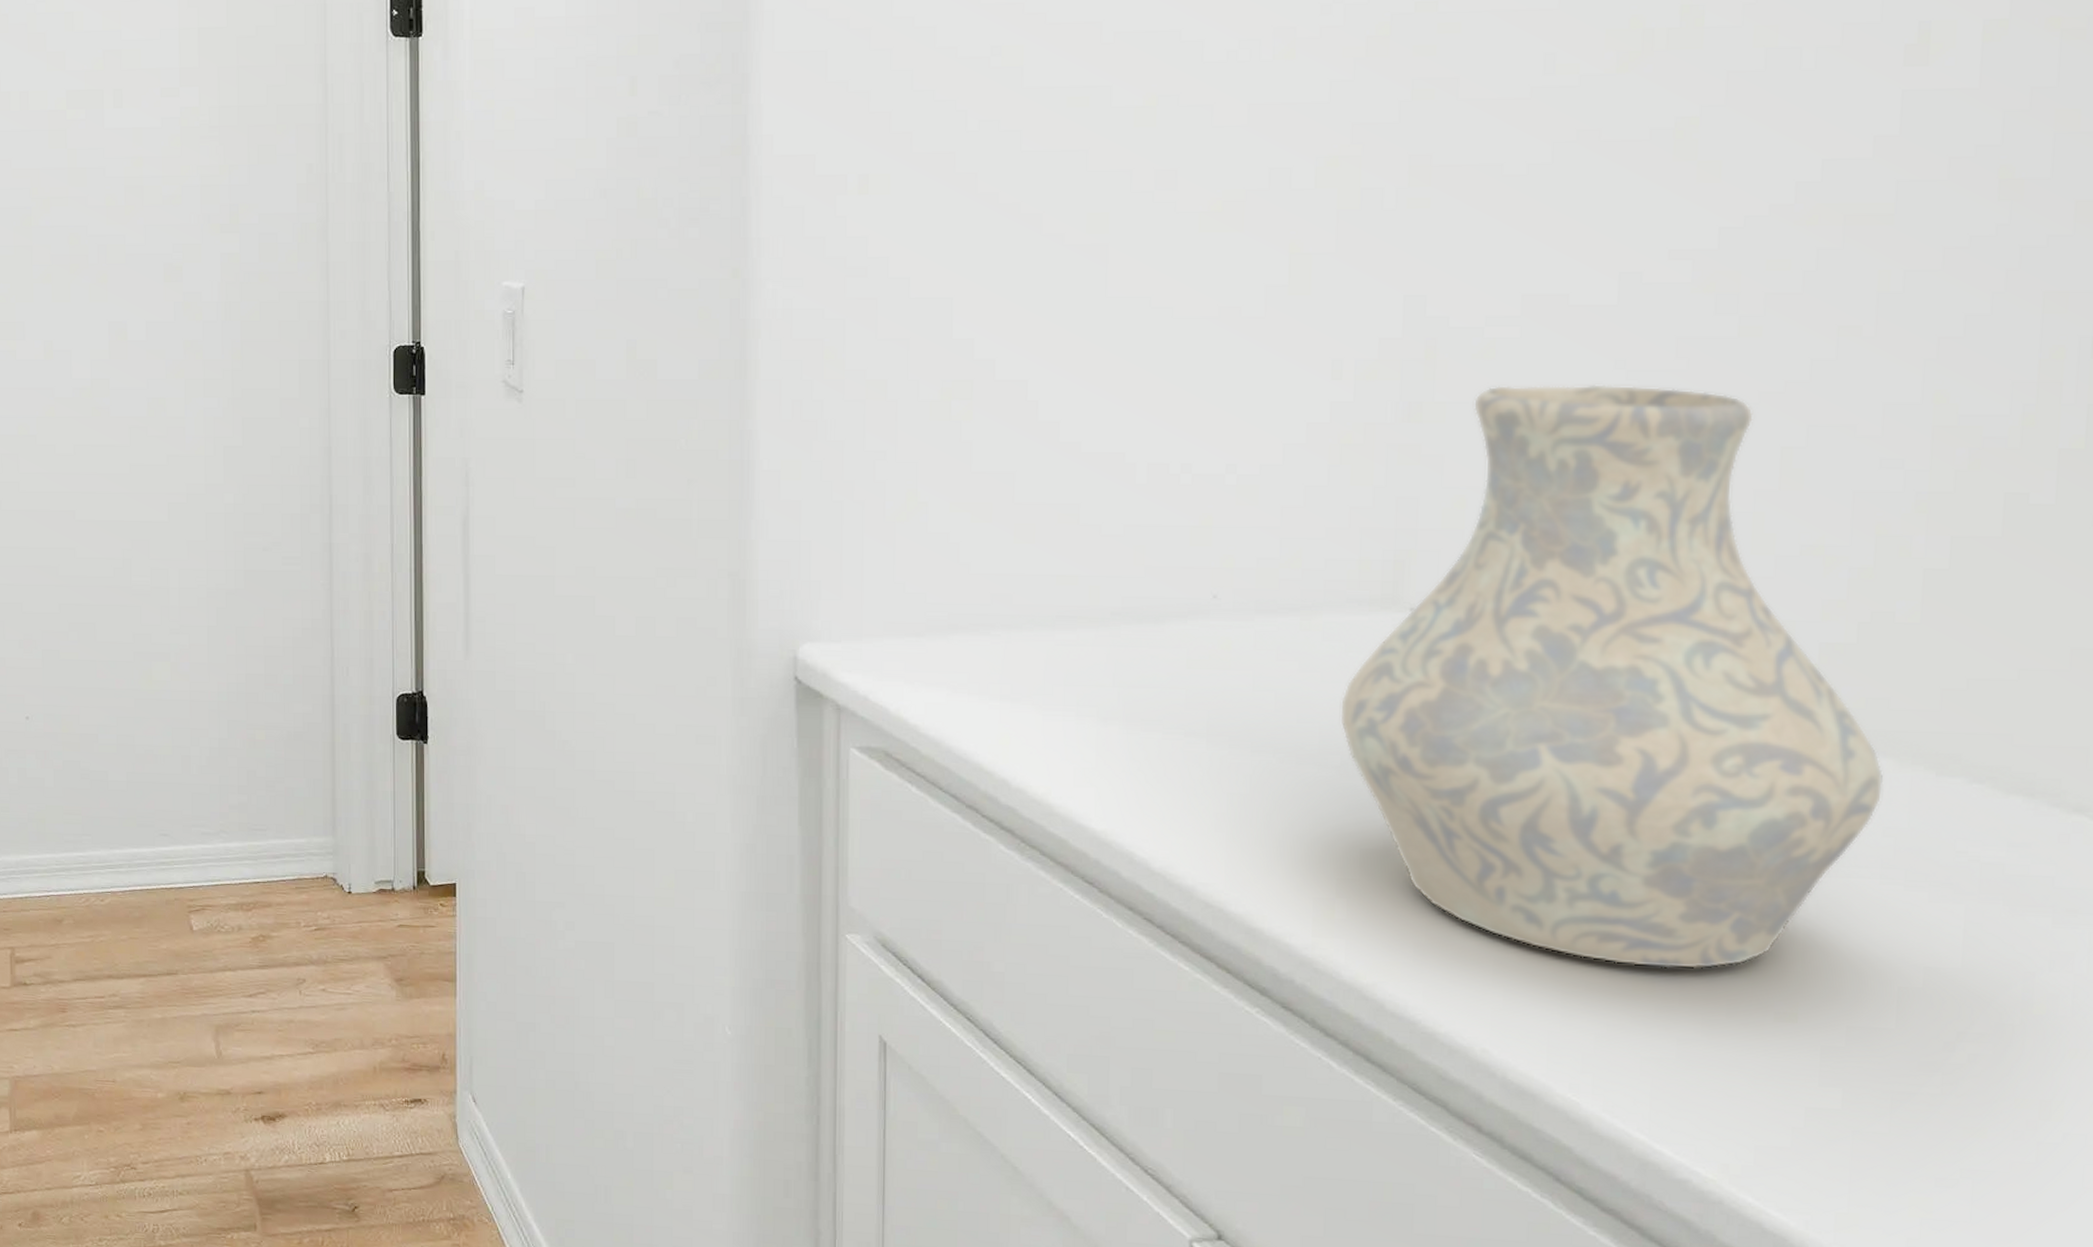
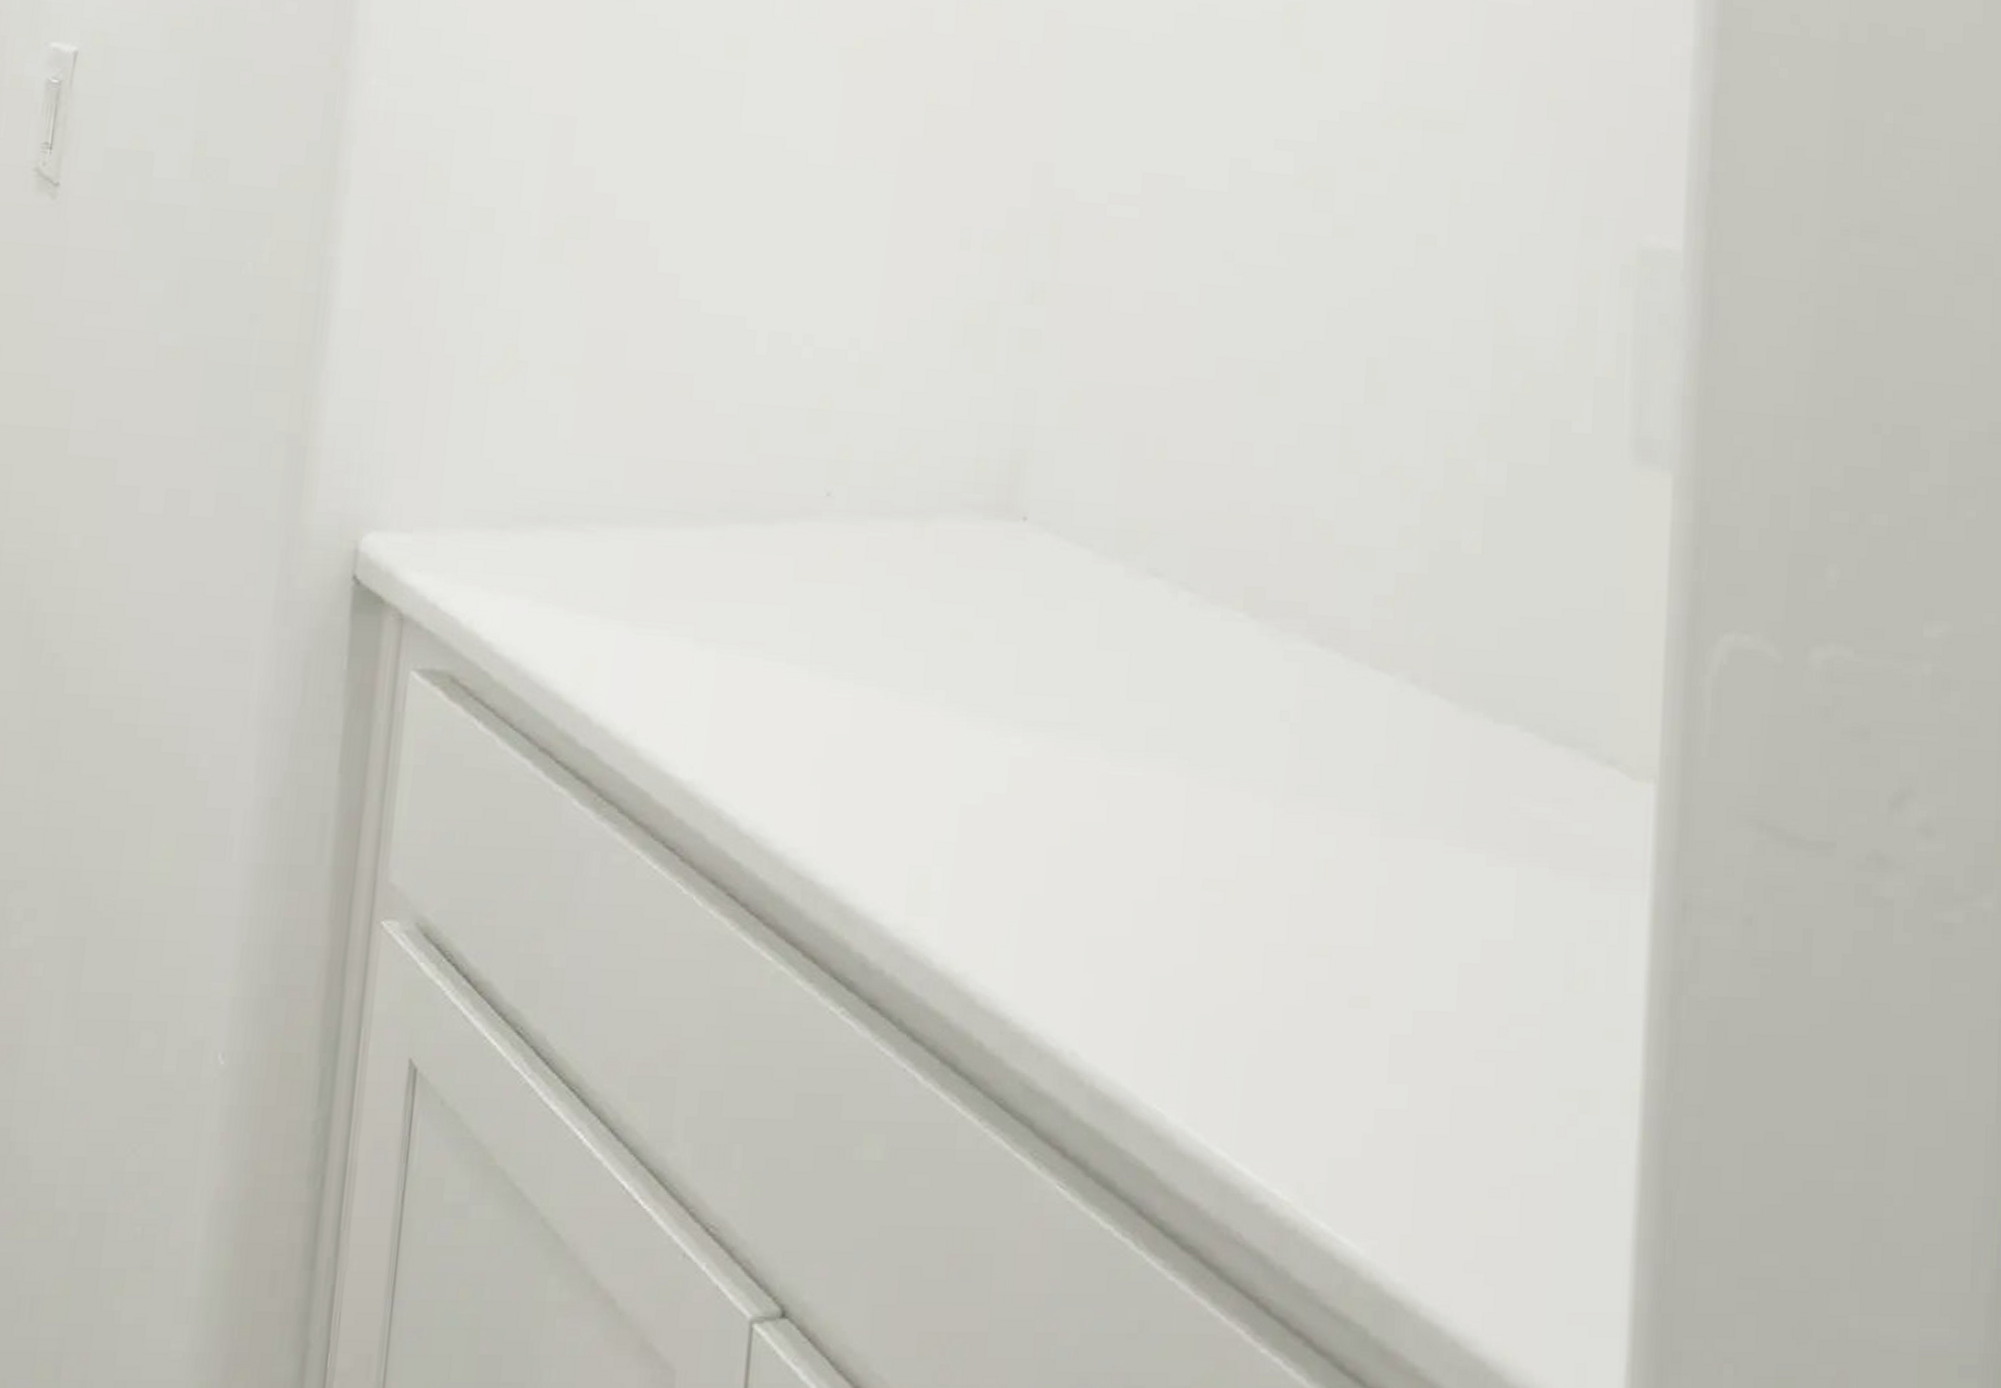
vase: present [1339,385,1884,970] -> none [947,270,1450,948]

